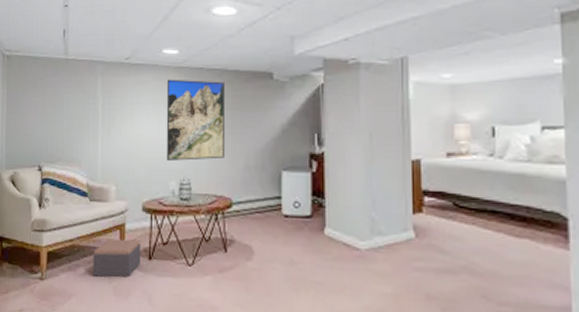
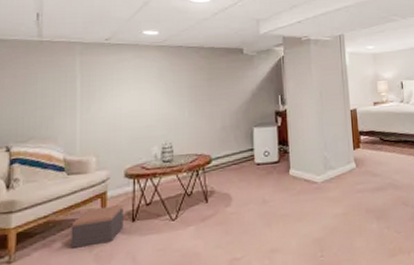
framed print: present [166,79,224,161] -> none [147,56,203,128]

